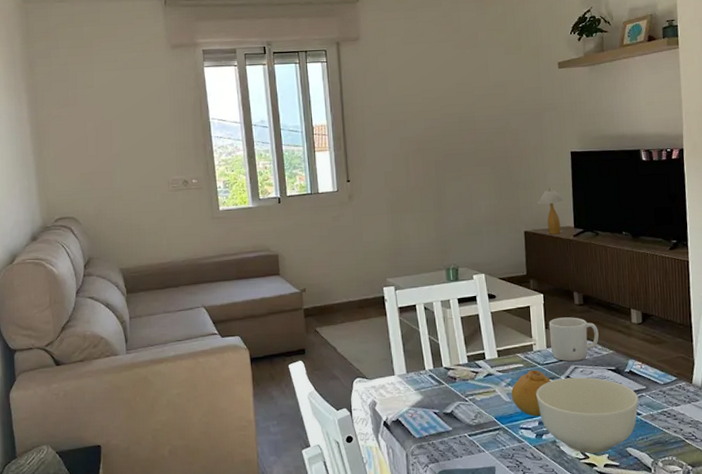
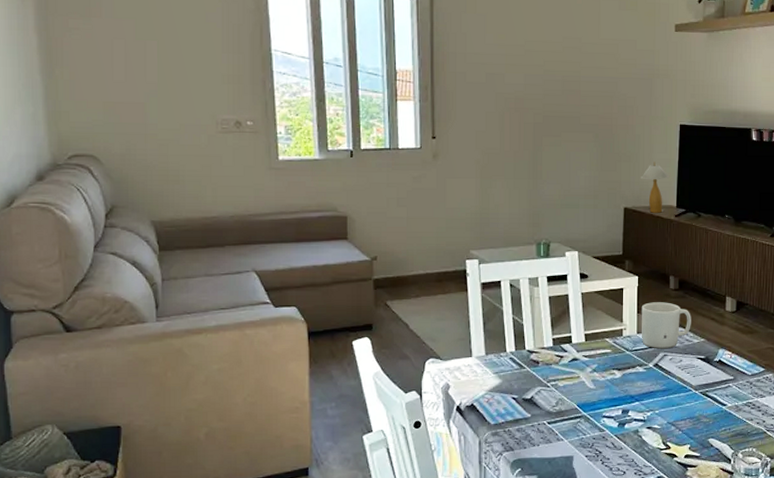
fruit: present [511,369,552,417] -> none [596,356,639,405]
bowl: present [536,377,639,453] -> none [622,365,725,444]

